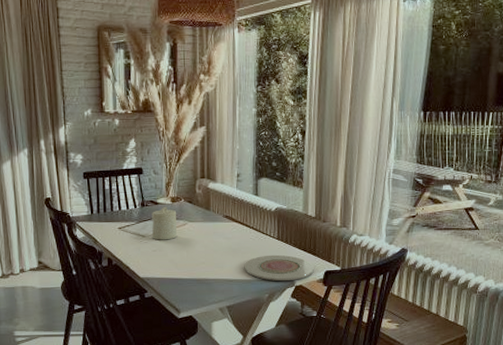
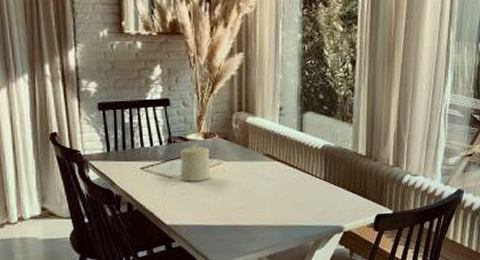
plate: present [244,254,314,282] -> none [287,197,364,227]

